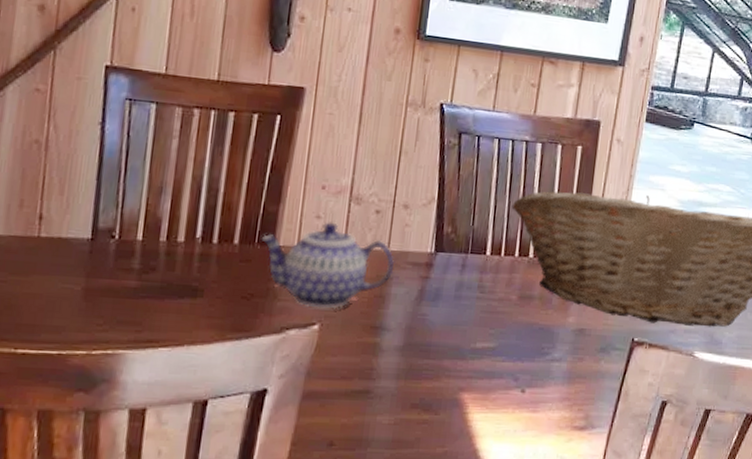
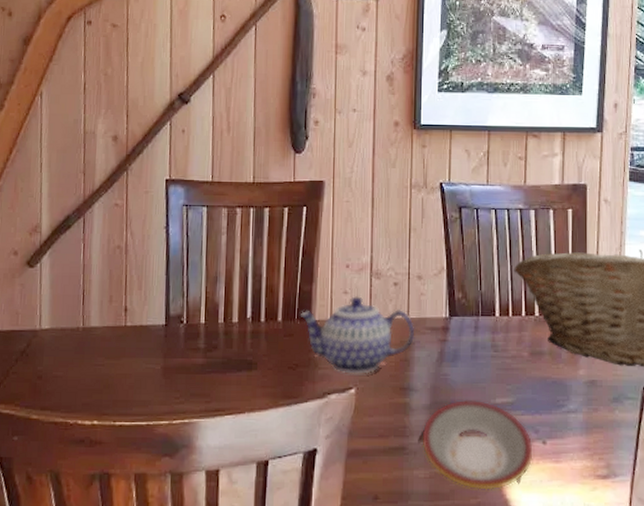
plate: none [389,342,511,439] -> present [422,399,533,490]

